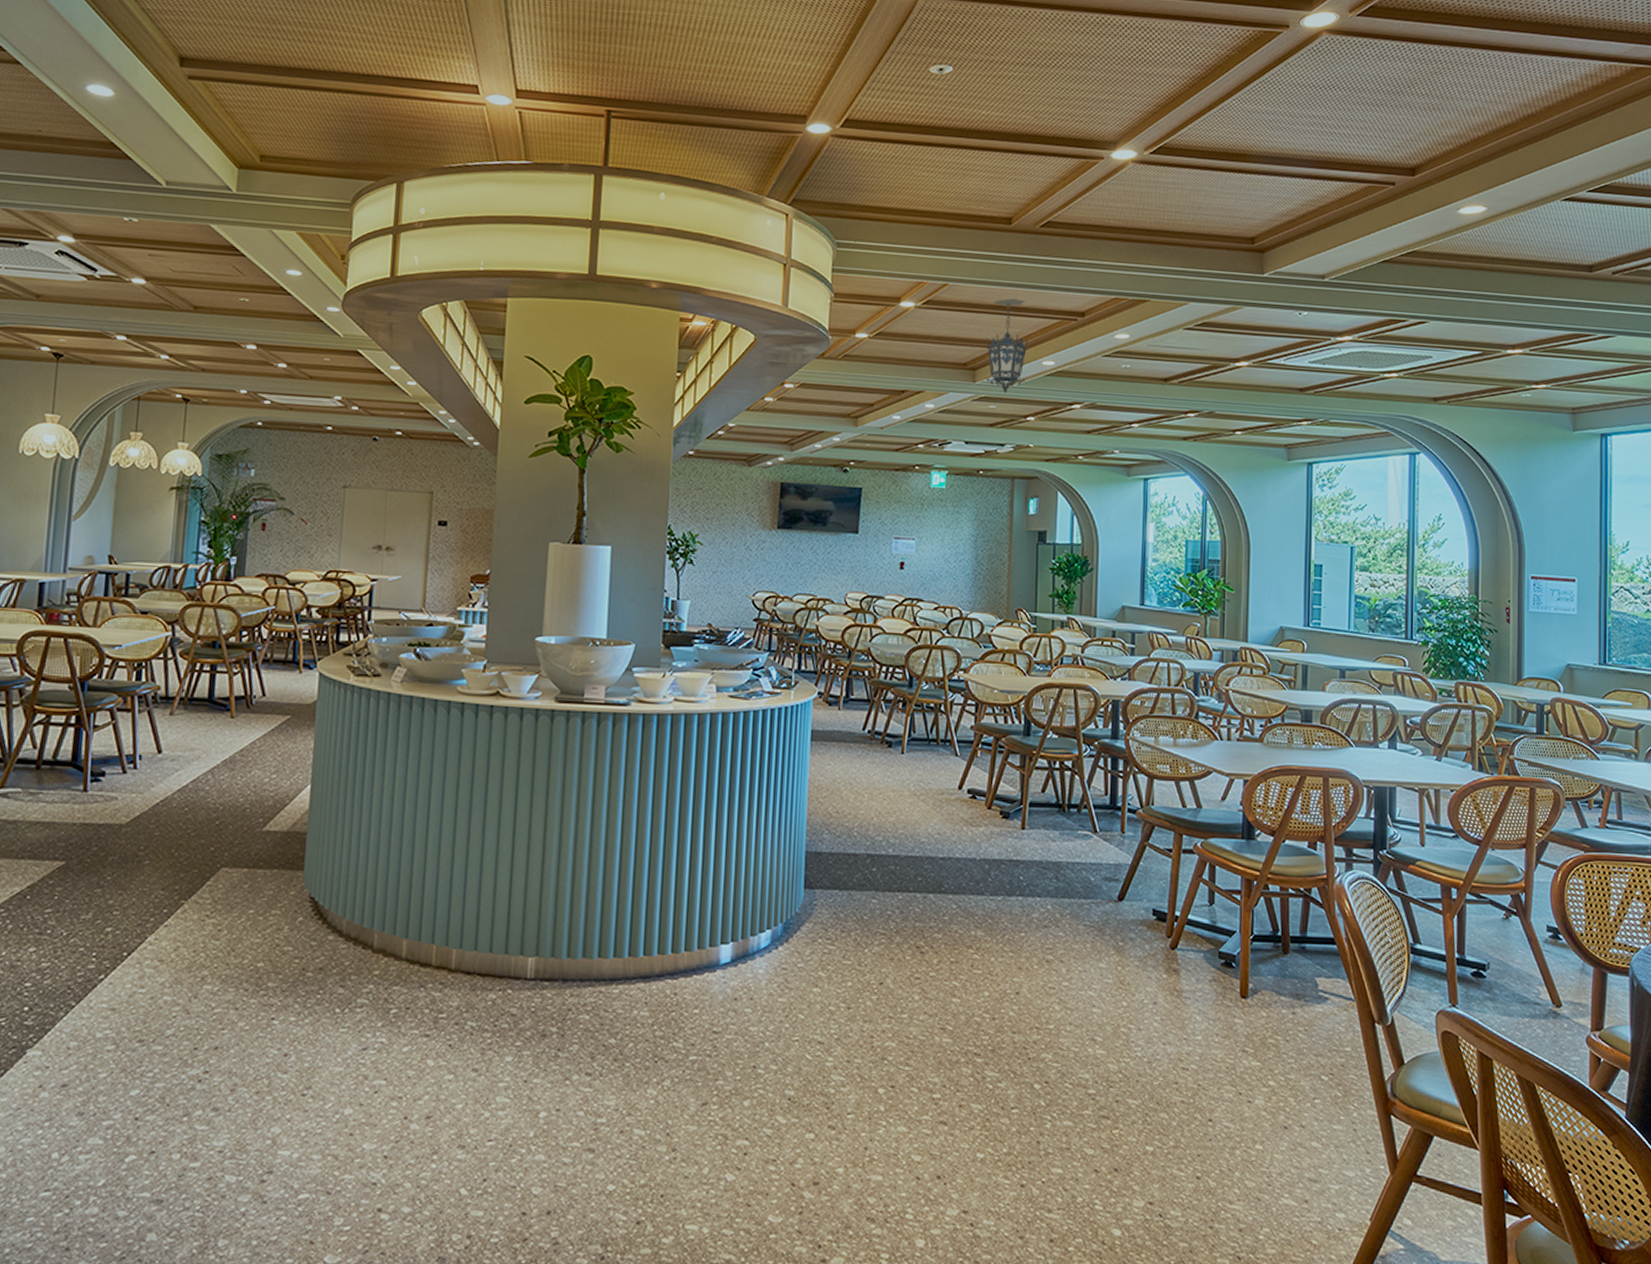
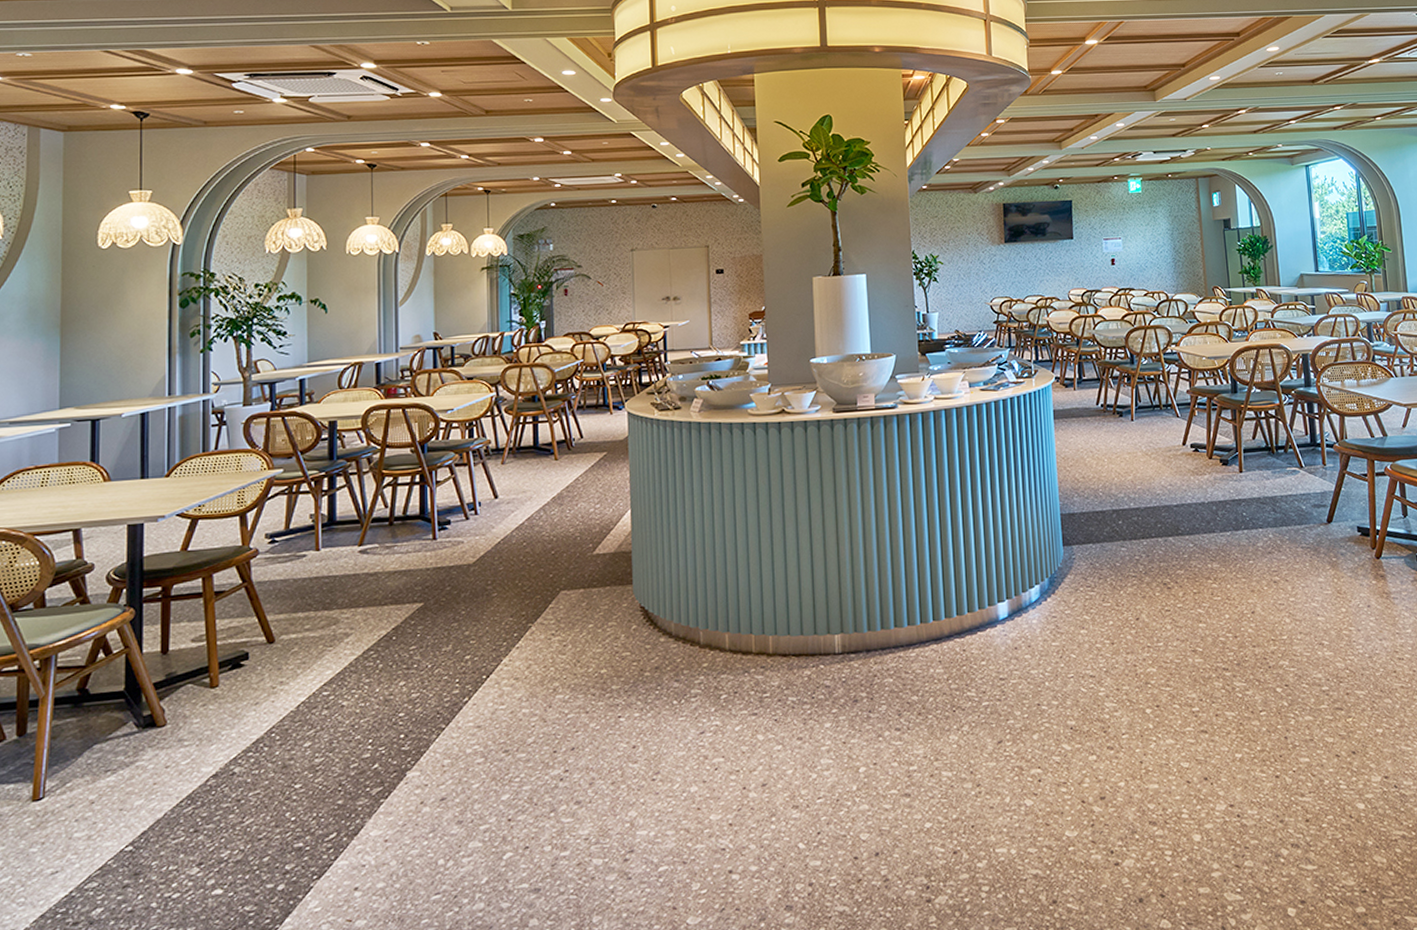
hanging lantern: present [986,298,1029,394] -> none [1160,27,1198,108]

